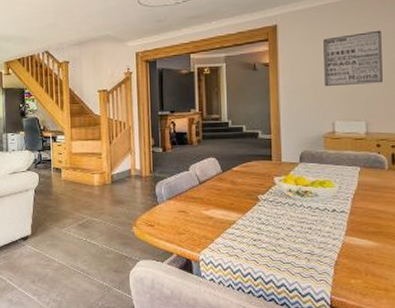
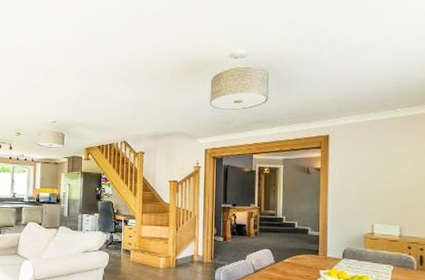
wall art: present [323,30,383,87] -> none [367,147,416,193]

